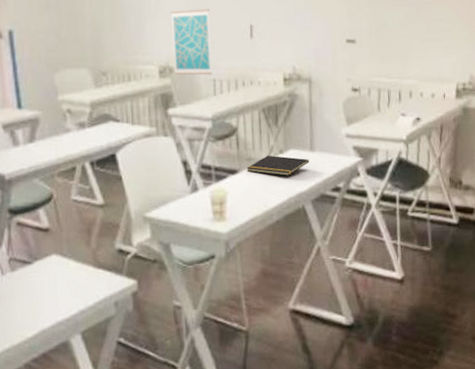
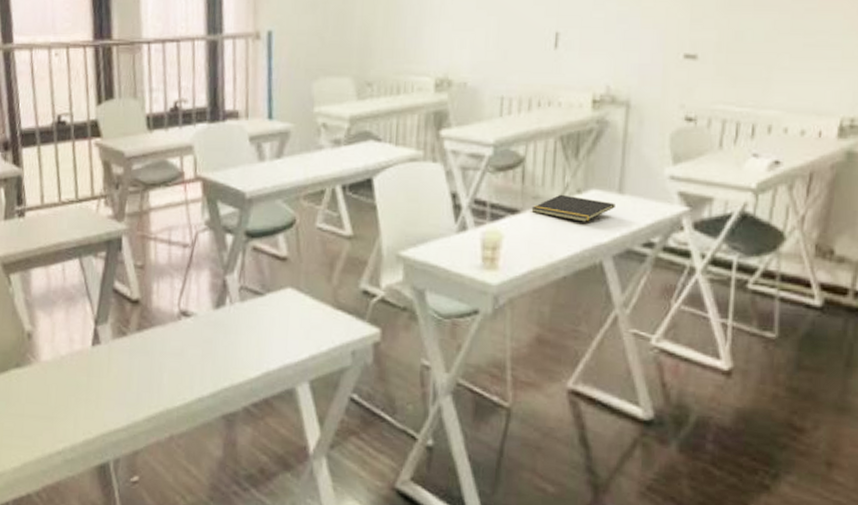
wall art: present [170,9,213,76] -> none [454,11,506,92]

